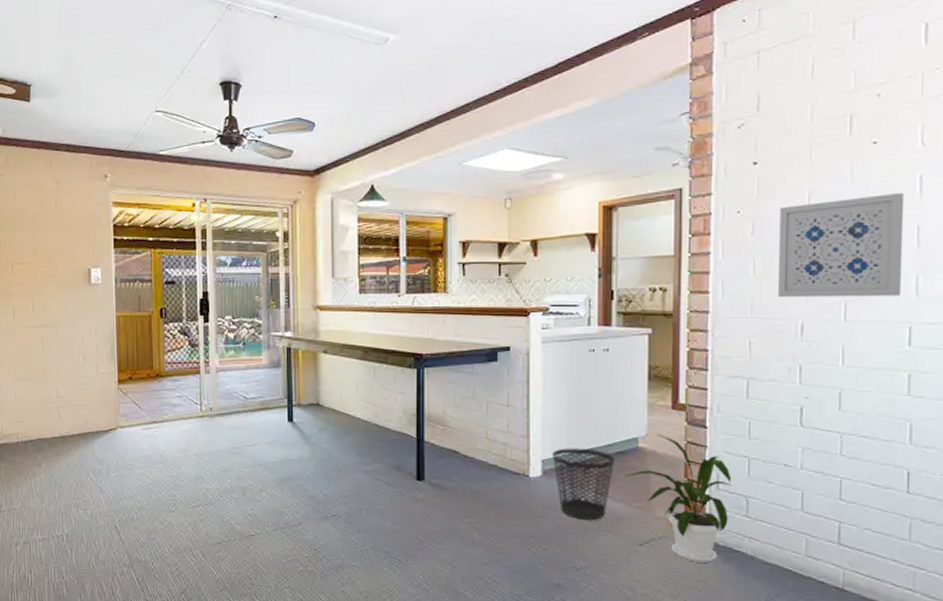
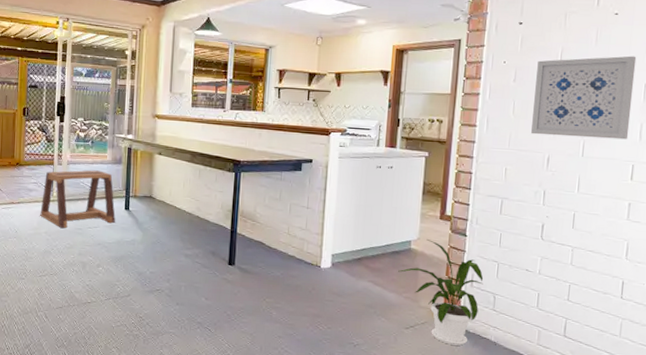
stool: none [188,377,277,449] -> present [40,170,115,229]
wastebasket: present [552,448,615,520] -> none [340,245,391,306]

